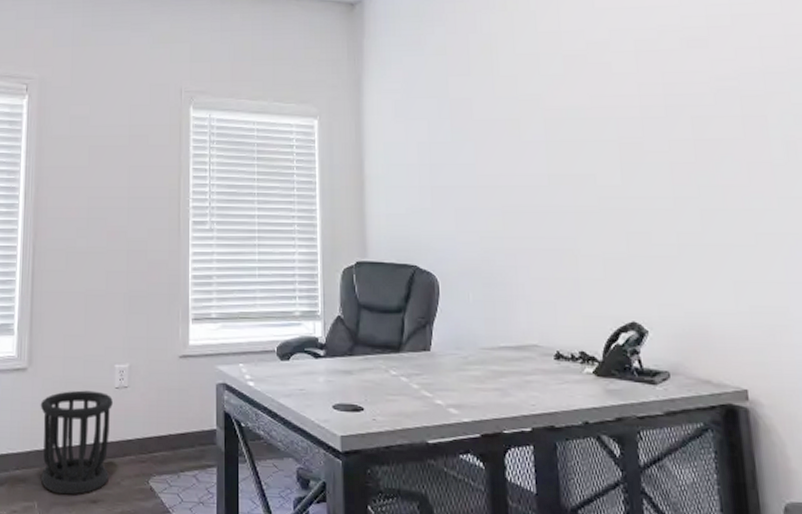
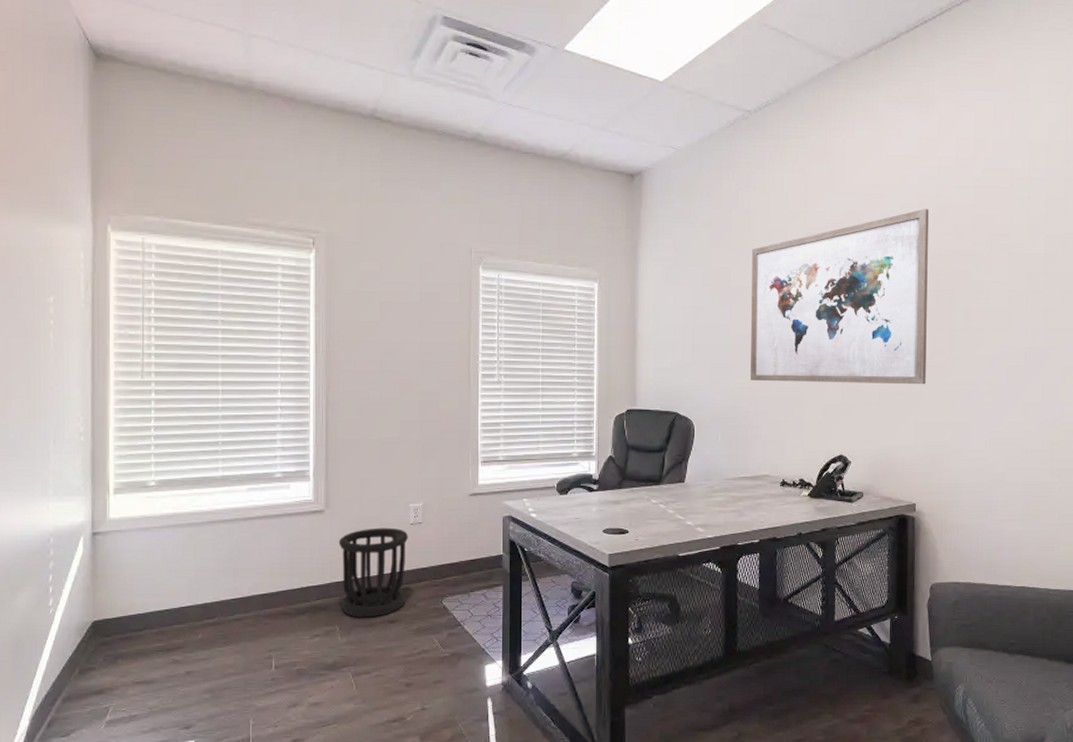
wall art: none [497,20,743,234] -> present [750,209,929,385]

